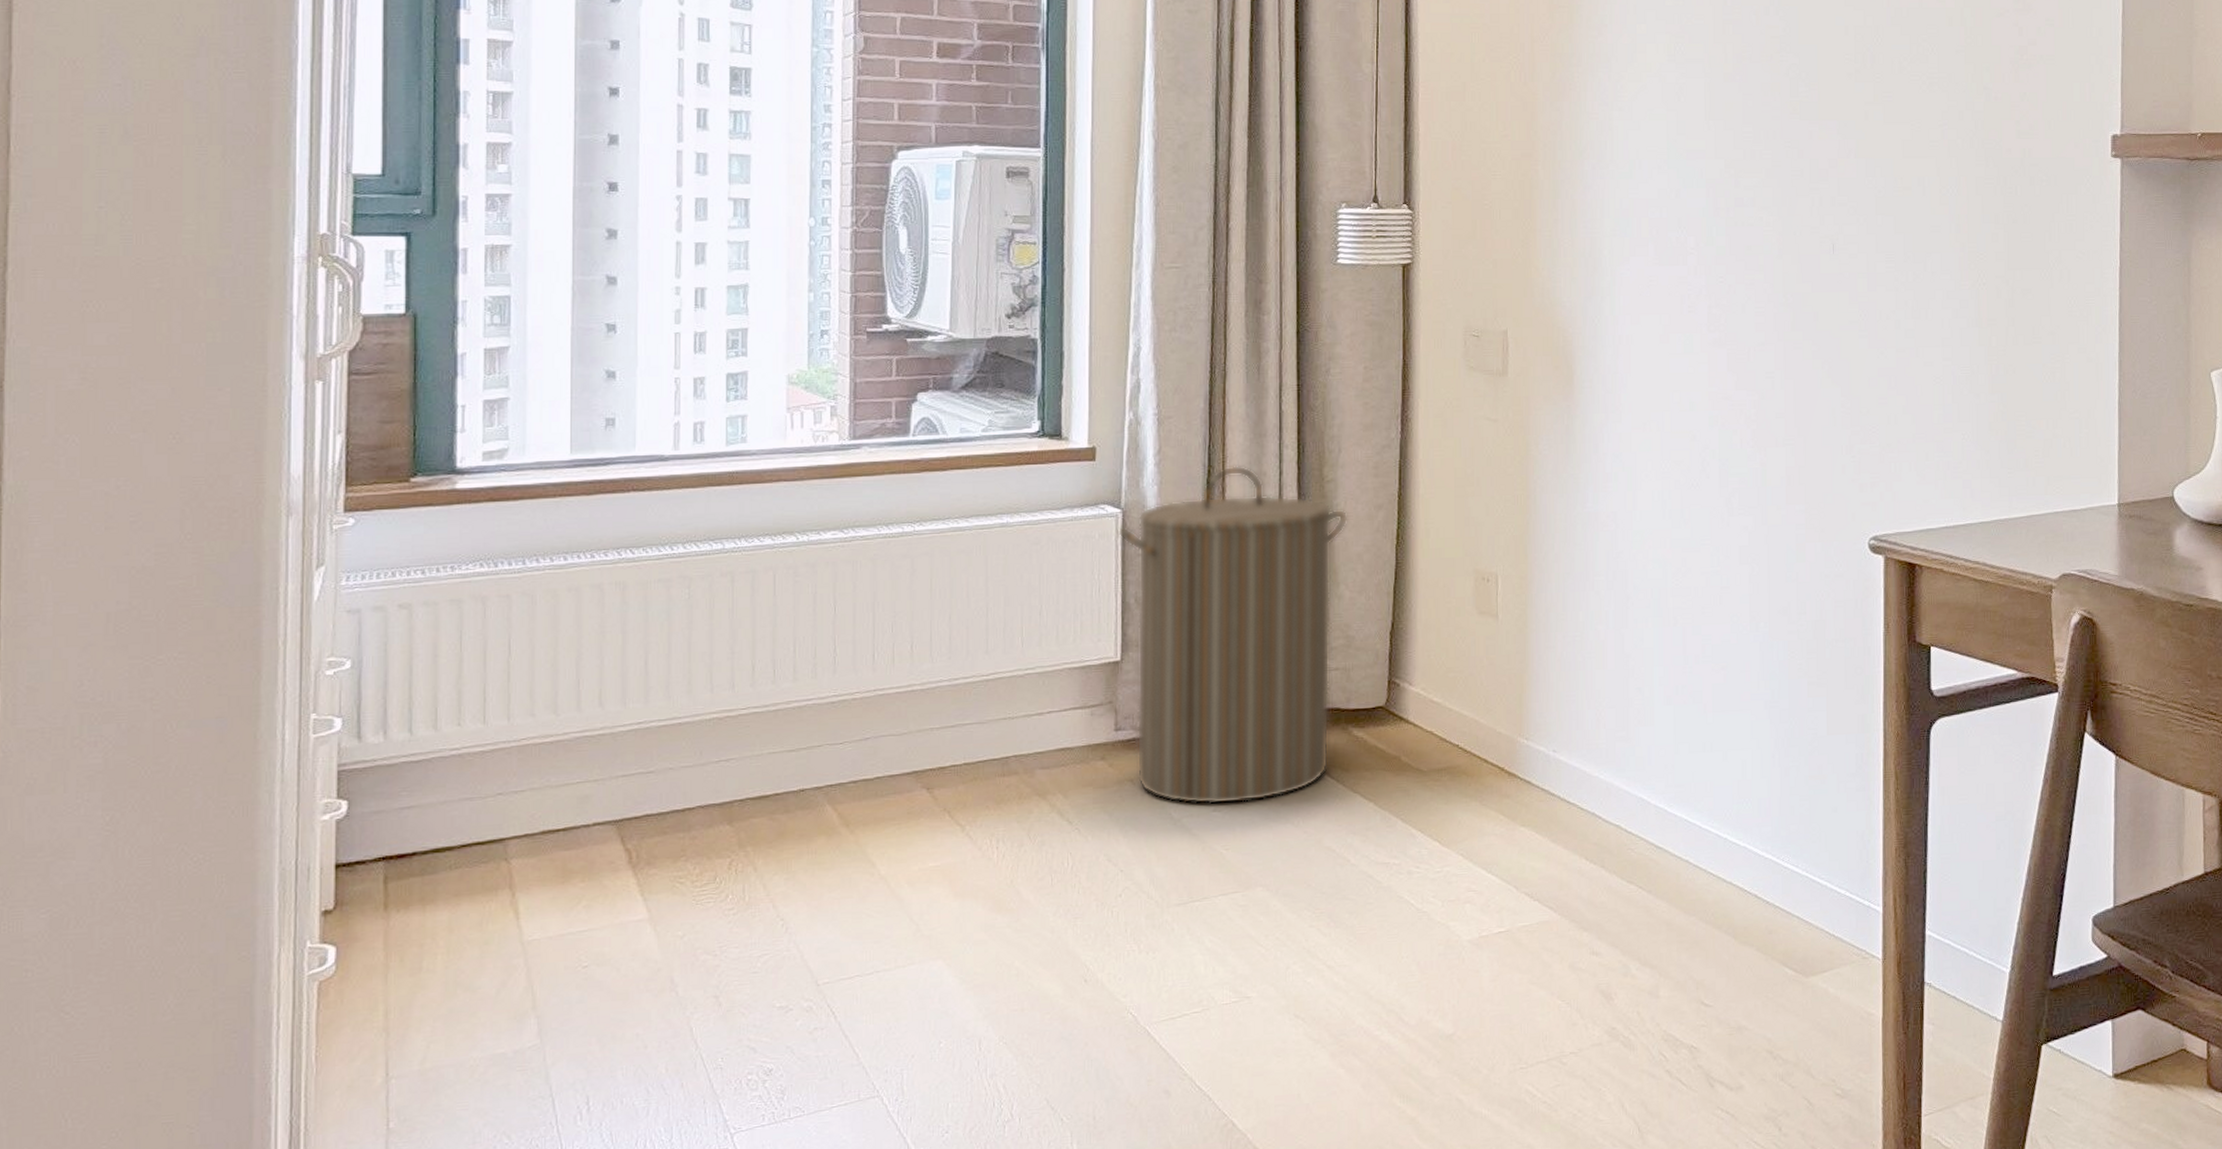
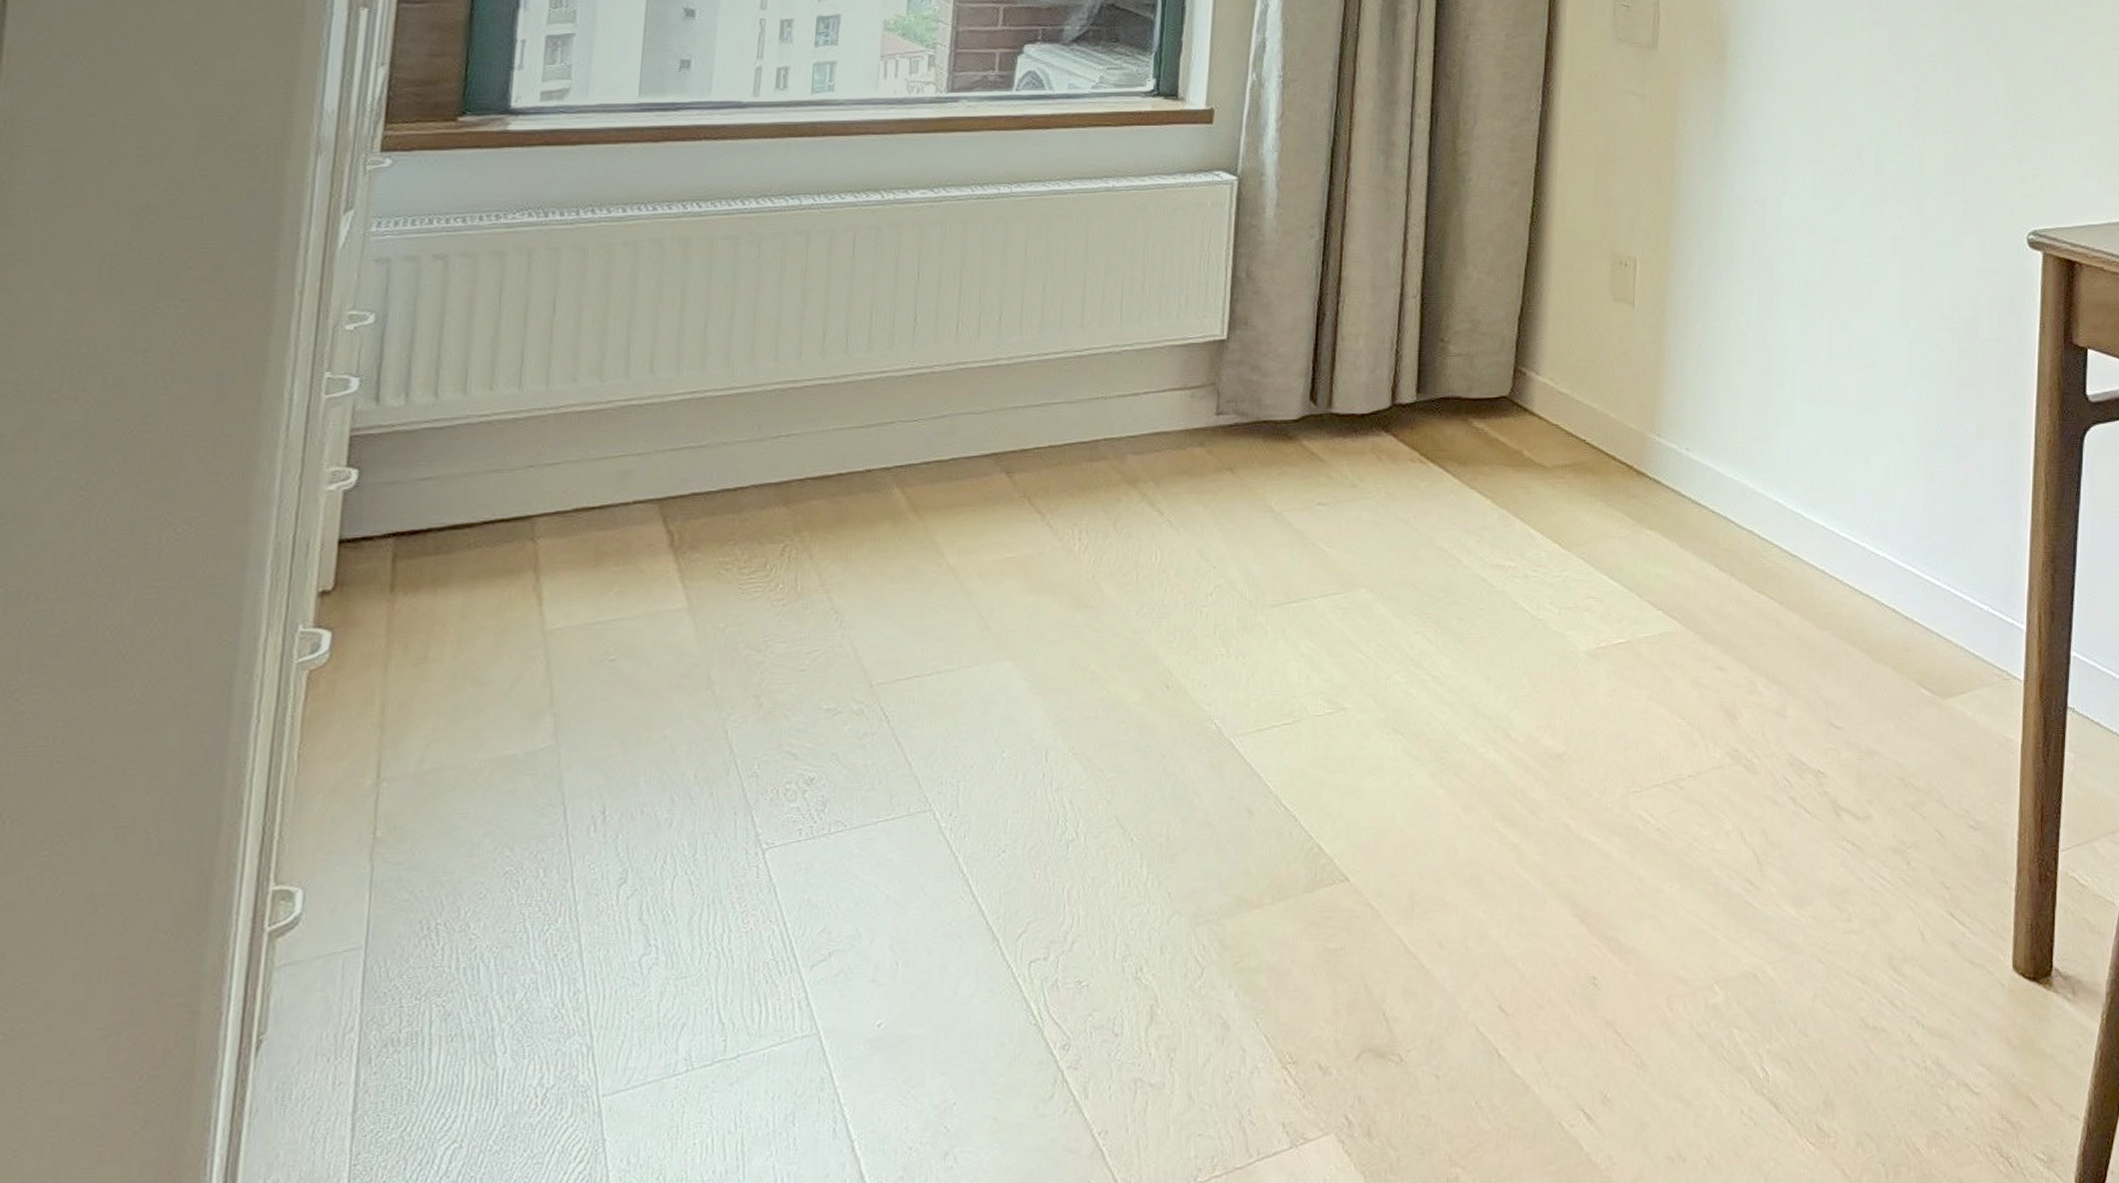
laundry hamper: present [1117,465,1348,805] -> none [1231,133,1480,498]

